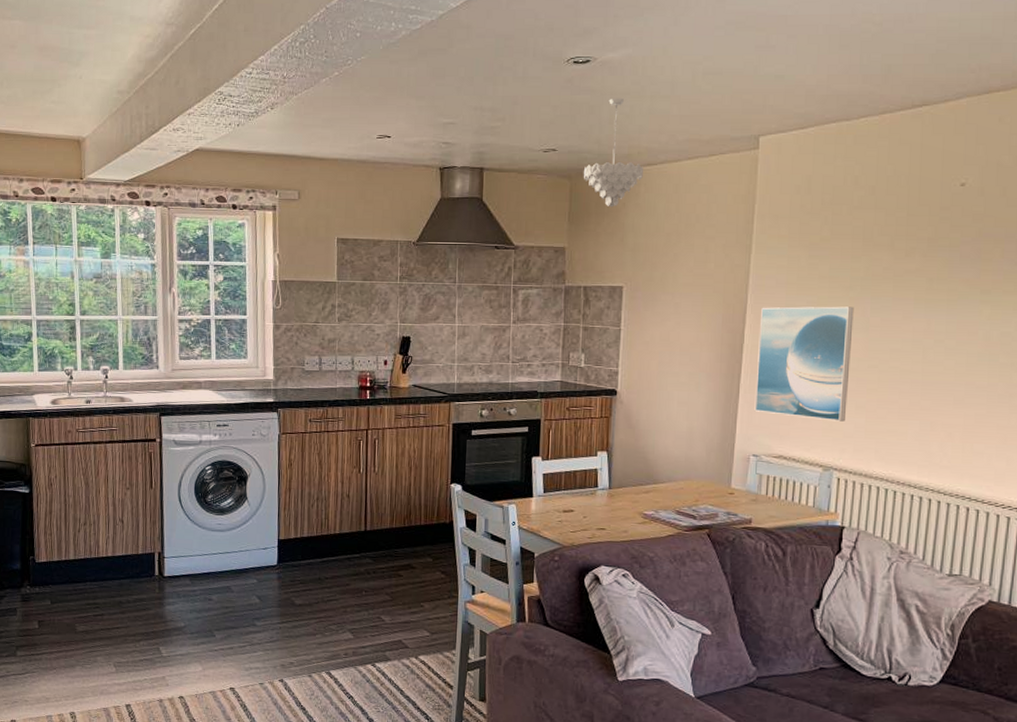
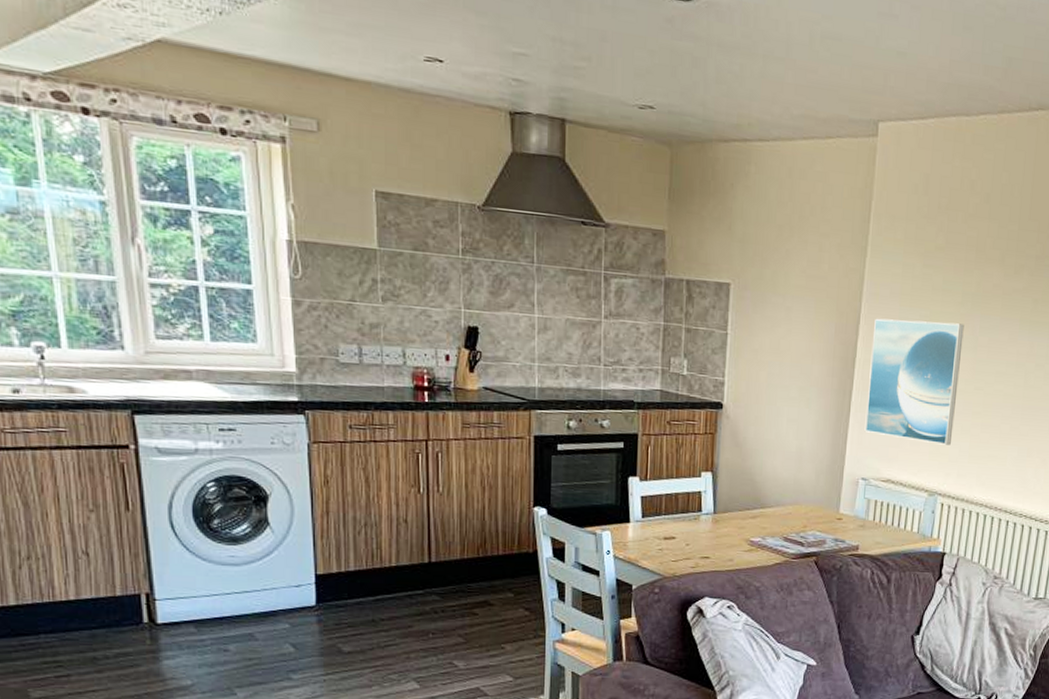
pendant light: present [583,98,643,208] -> none [685,51,754,188]

